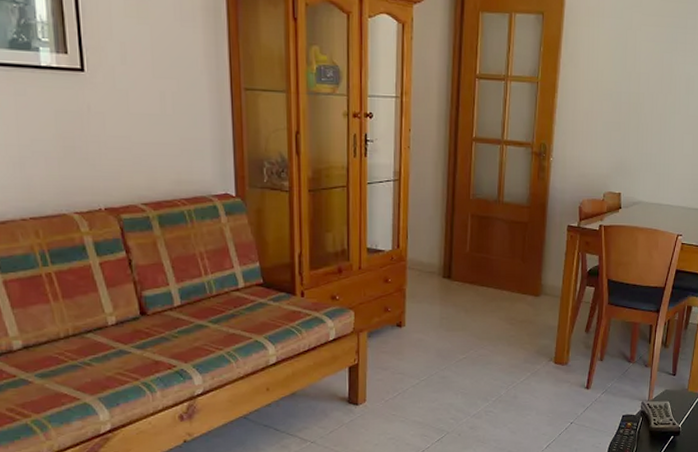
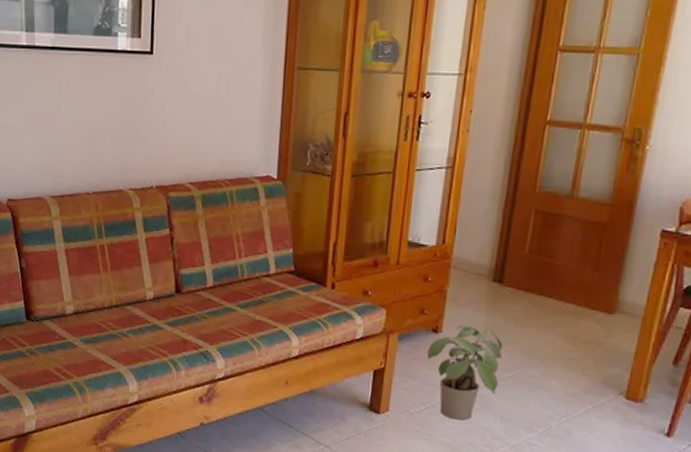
potted plant: none [394,317,457,401] -> present [427,324,503,420]

